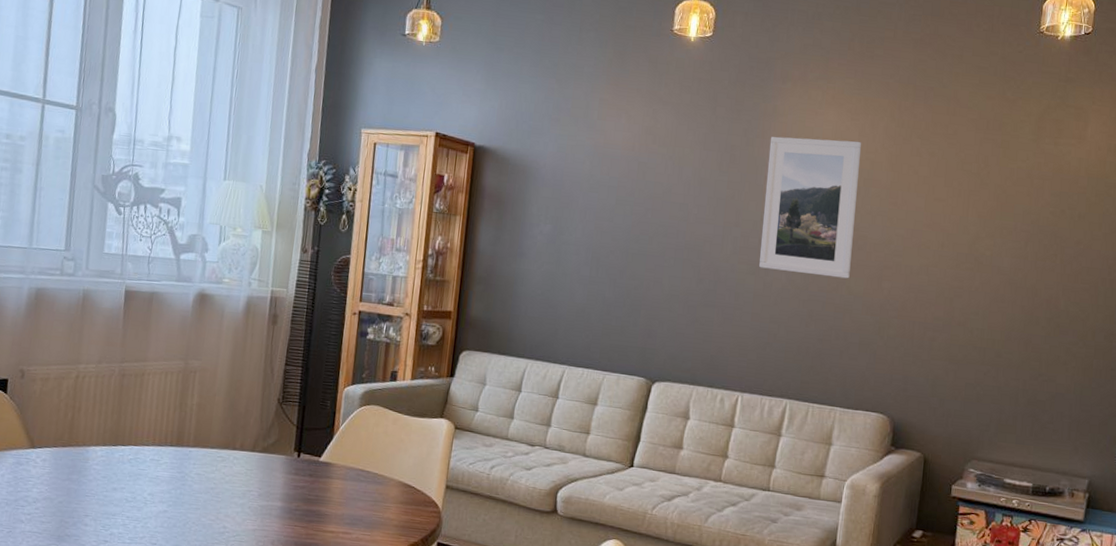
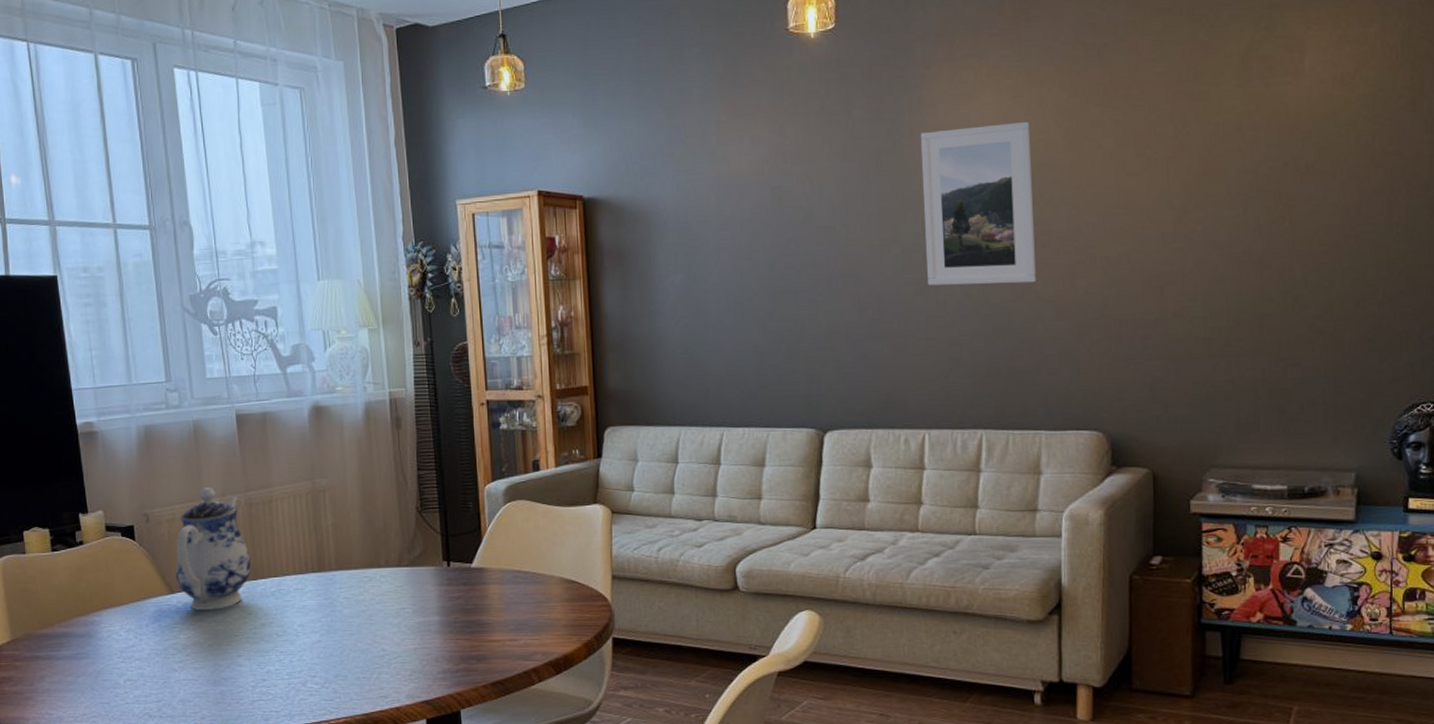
teapot: none [39,353,115,469] -> present [175,487,251,610]

